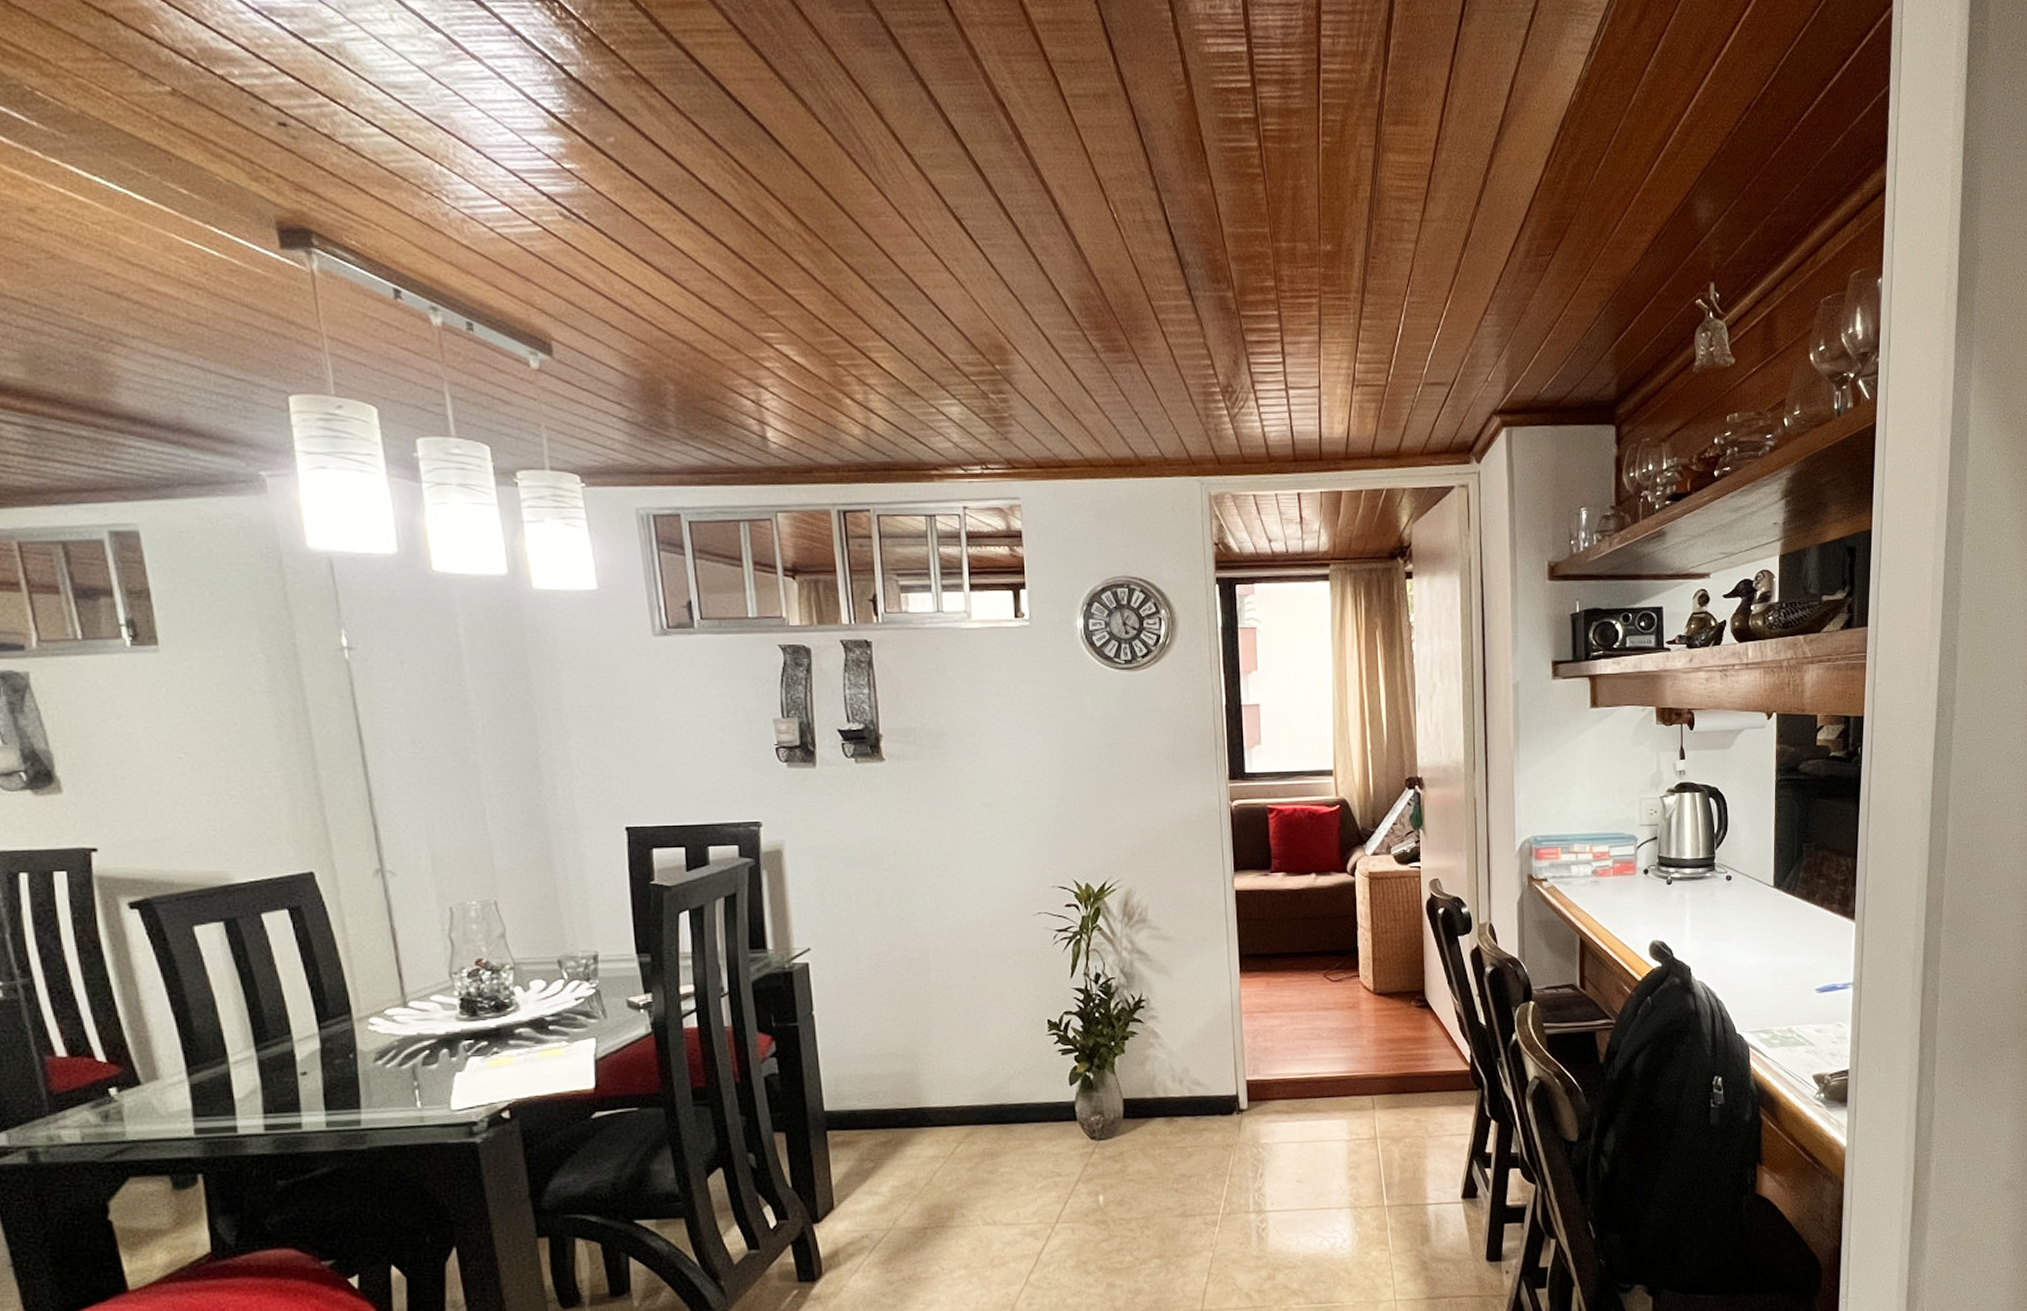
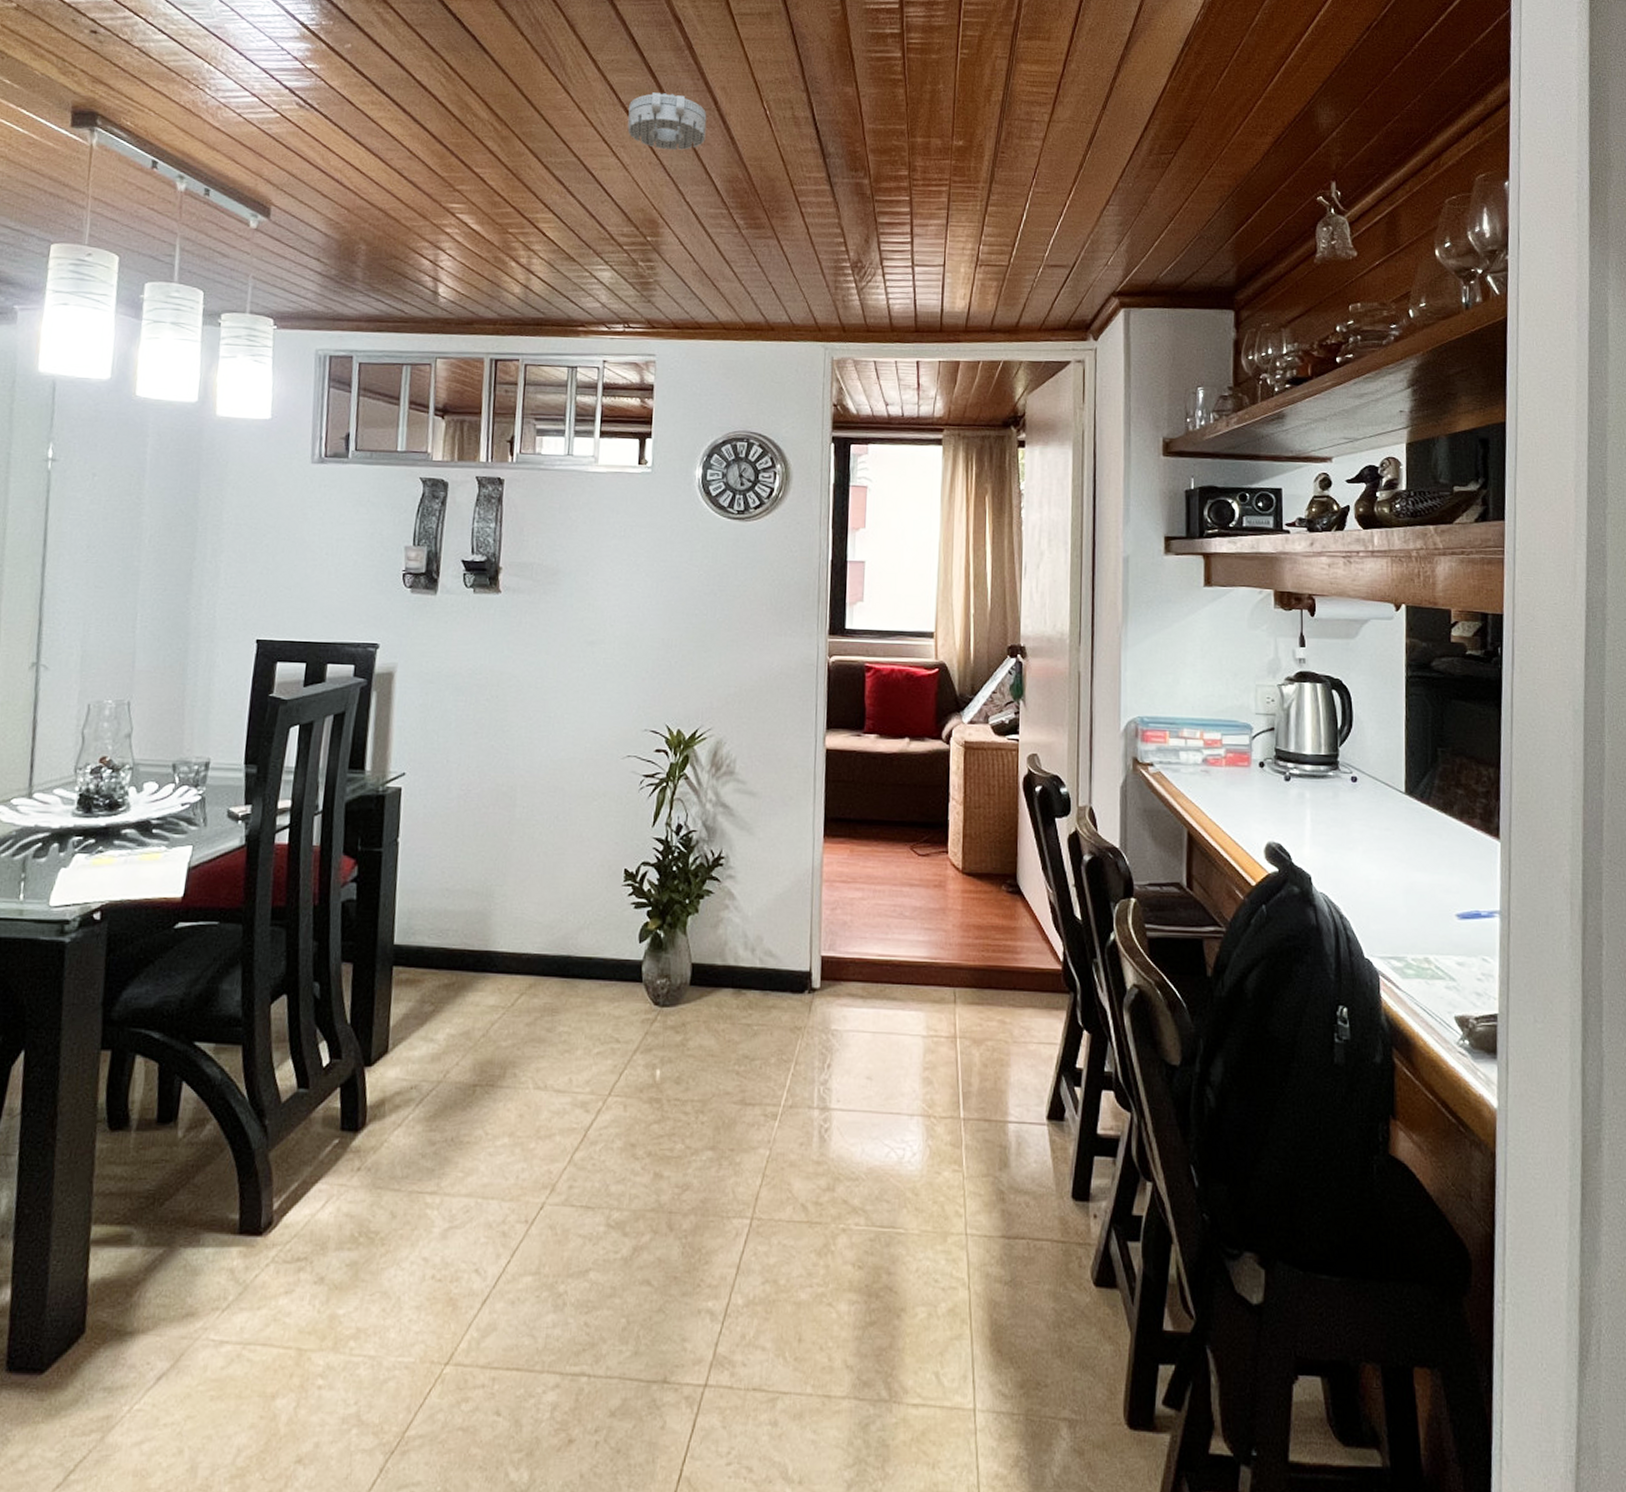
smoke detector: none [957,193,1048,263] -> present [627,92,707,151]

